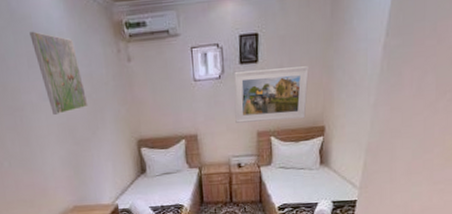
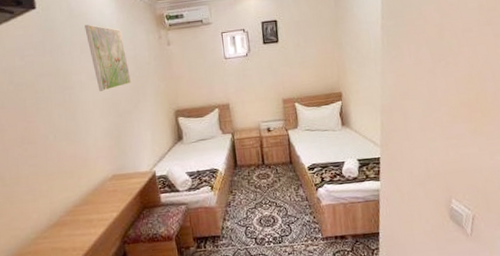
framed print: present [234,66,309,123] -> none [259,44,324,93]

